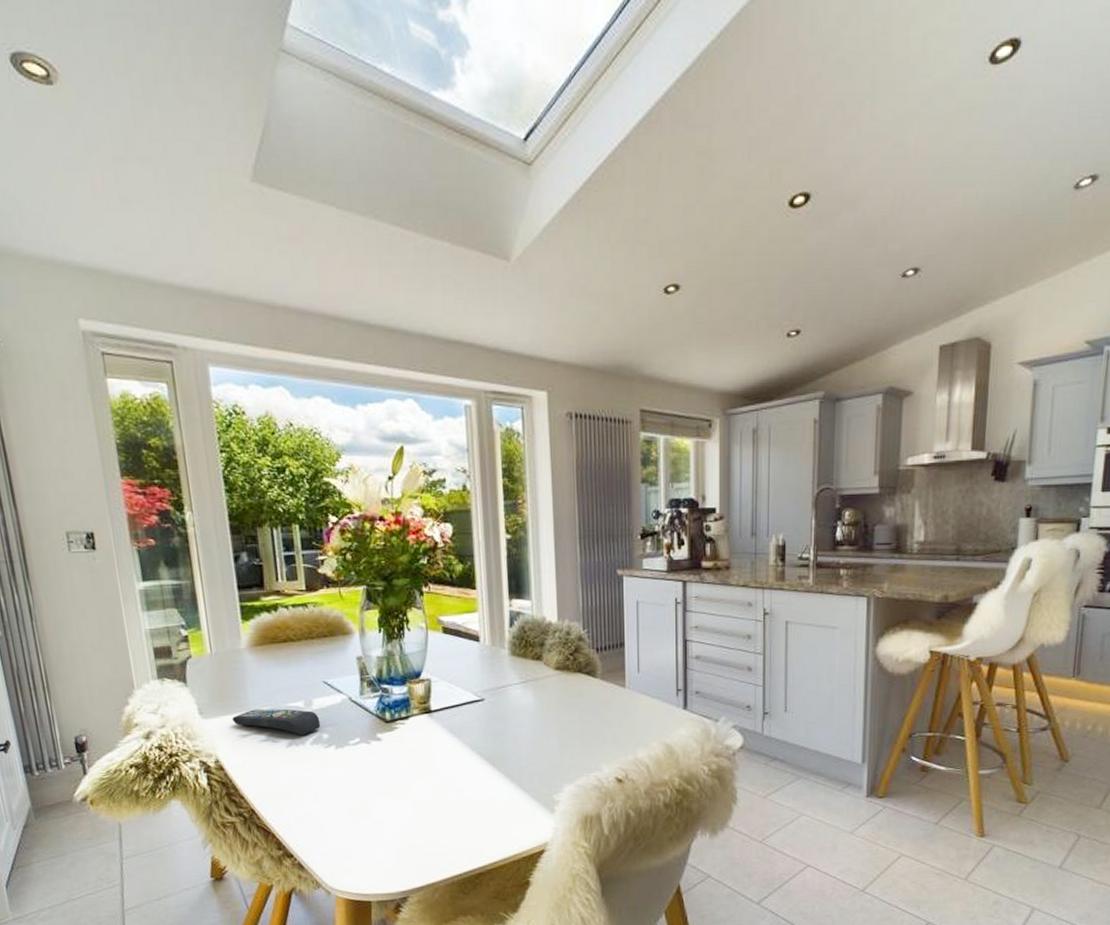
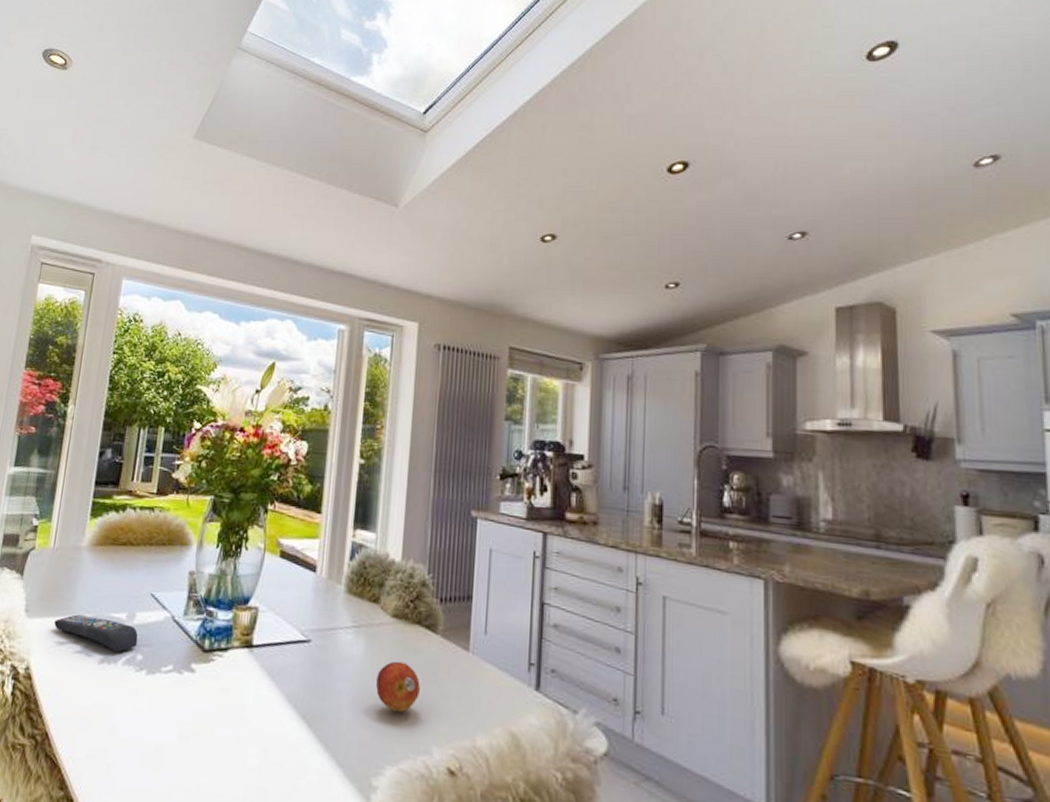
fruit: none [548,704,586,744] -> present [376,661,420,713]

